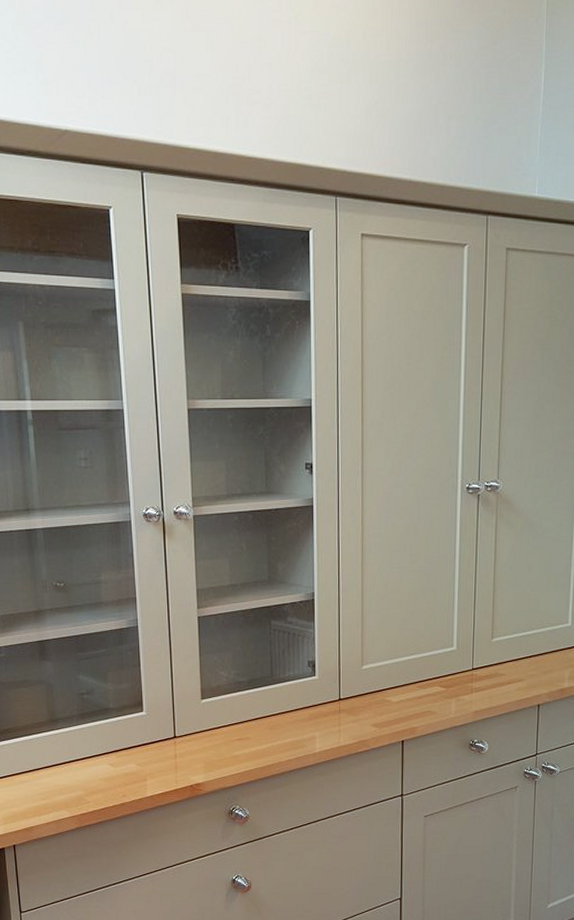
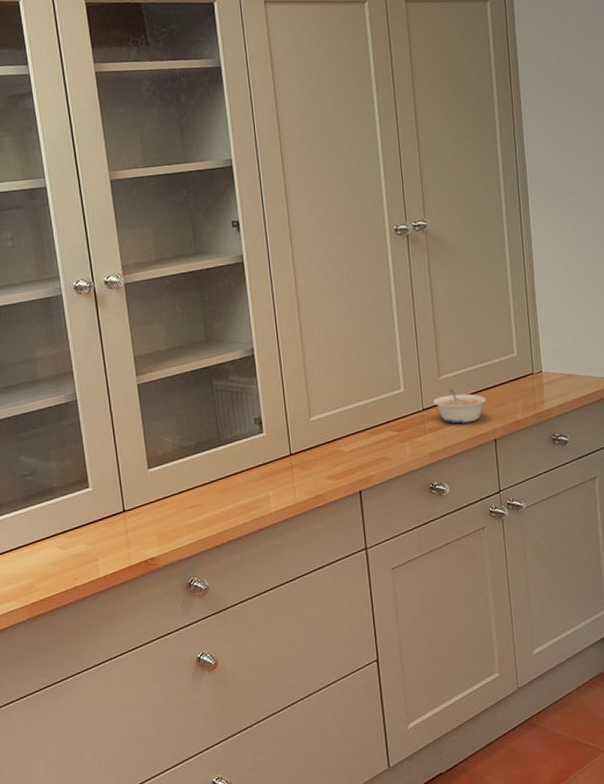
legume: none [484,651,536,686] -> present [433,388,487,424]

